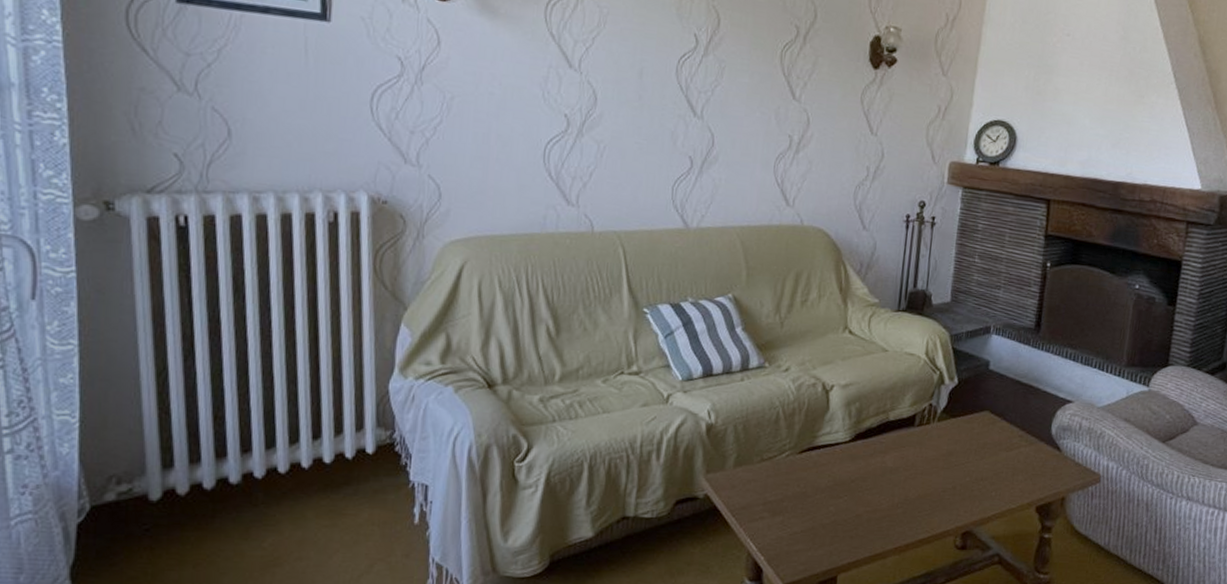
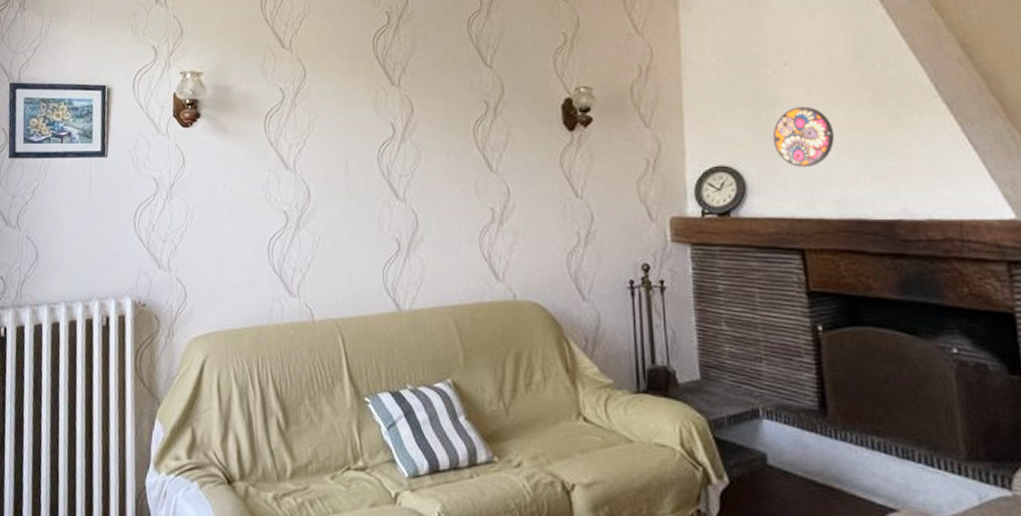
decorative plate: none [1045,75,1093,130] -> present [772,107,834,167]

